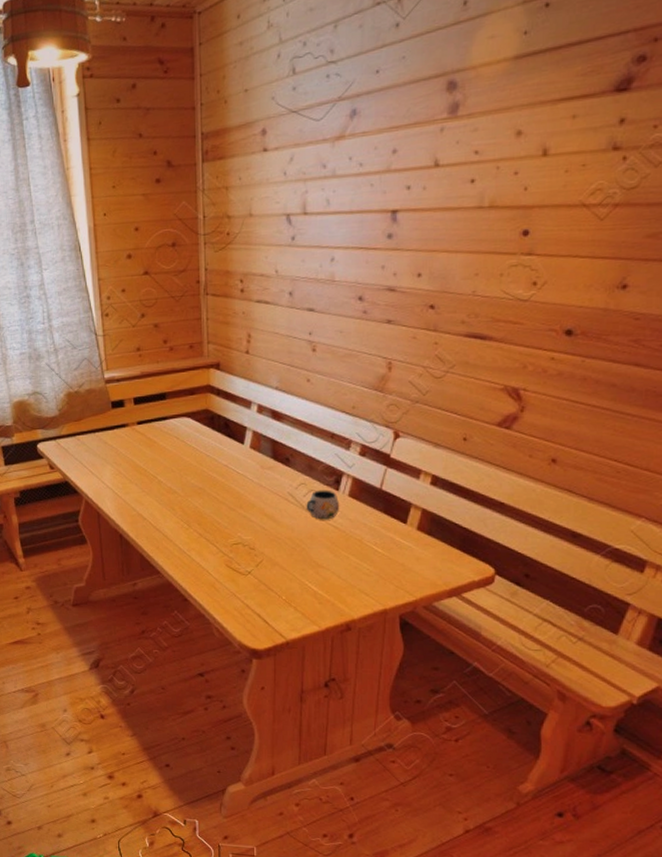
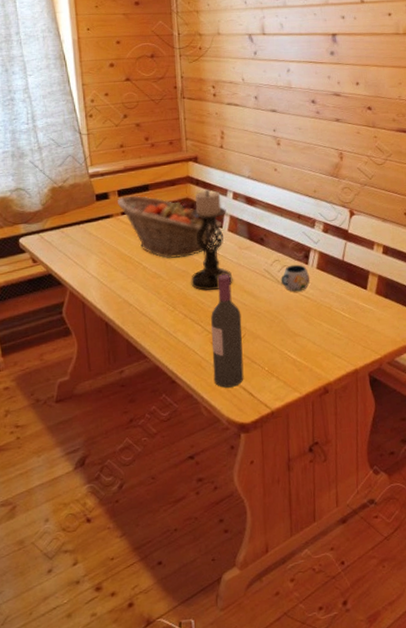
fruit basket: none [133,404,244,474] -> present [118,195,223,258]
candle holder: none [207,401,253,511] -> present [191,189,233,292]
wine bottle: none [226,494,260,612] -> present [211,274,244,388]

